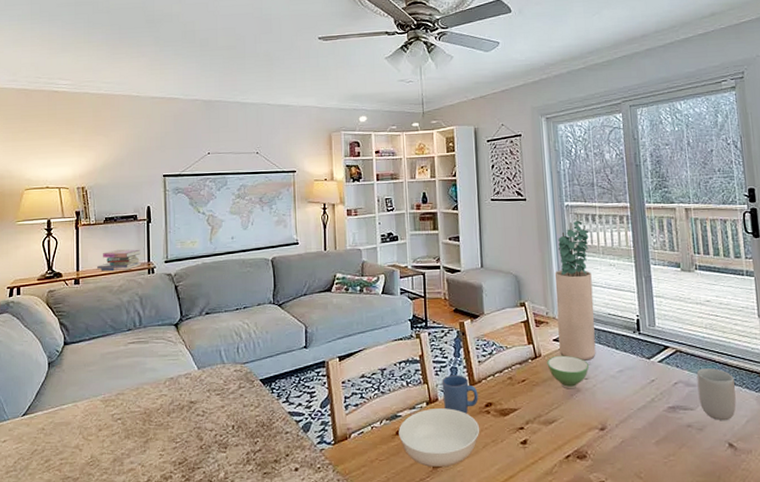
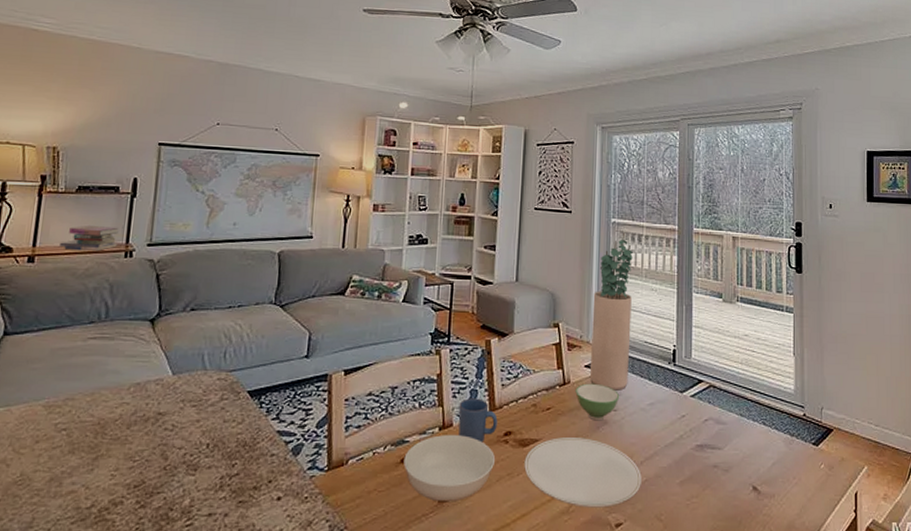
plate: none [506,405,619,469] -> present [524,437,642,508]
cup: present [696,368,737,421] -> none [727,406,765,463]

